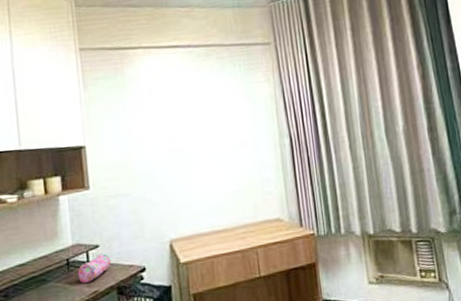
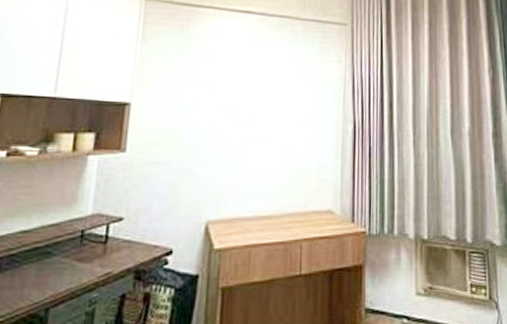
pencil case: present [77,254,111,284] -> none [91,229,134,262]

